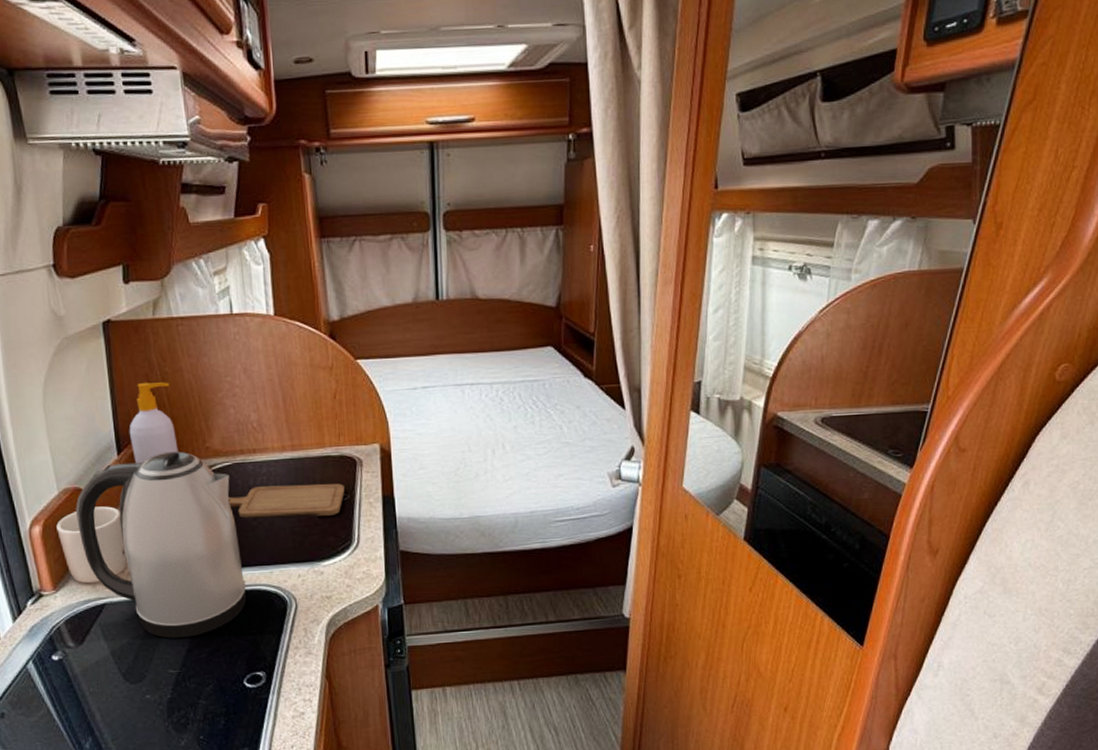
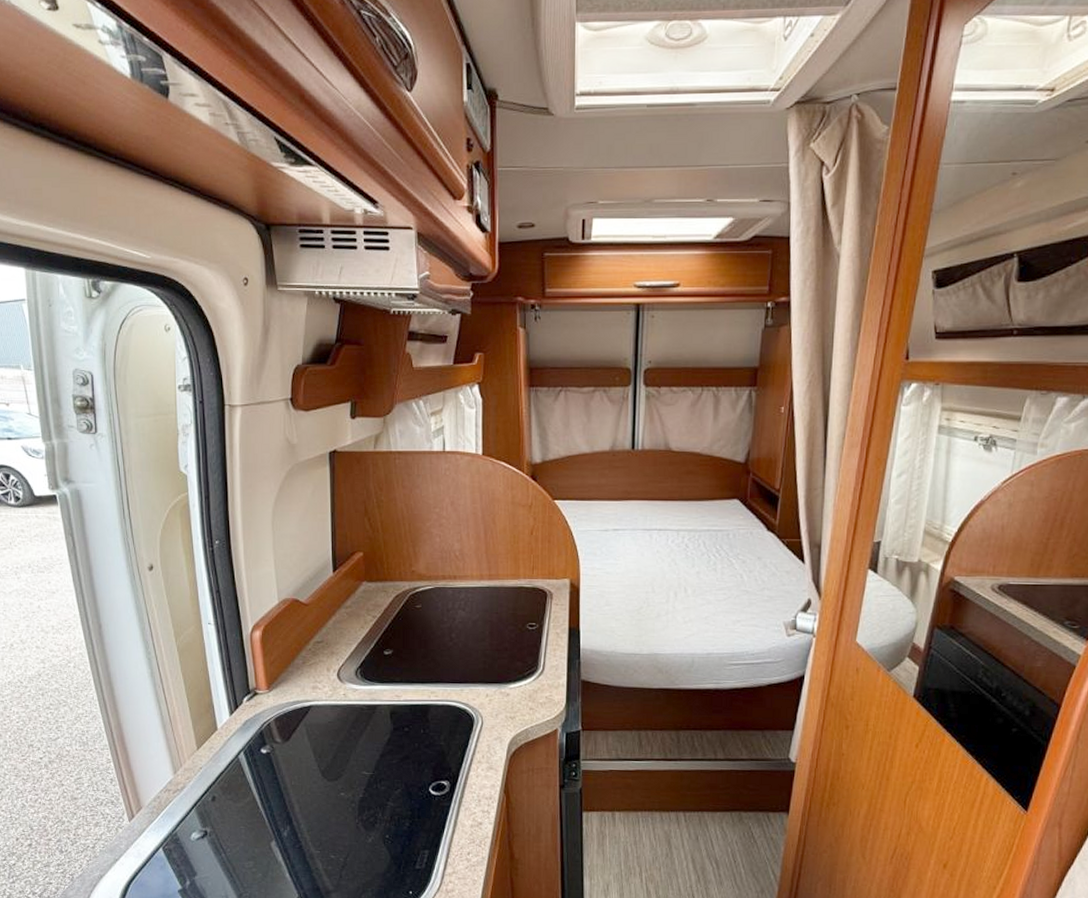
mug: present [56,506,128,584] -> none [274,617,335,687]
kettle: present [76,451,247,638] -> none [293,572,438,743]
soap bottle: present [129,382,179,464] -> none [345,508,387,582]
chopping board: present [227,483,345,519] -> none [427,610,534,642]

